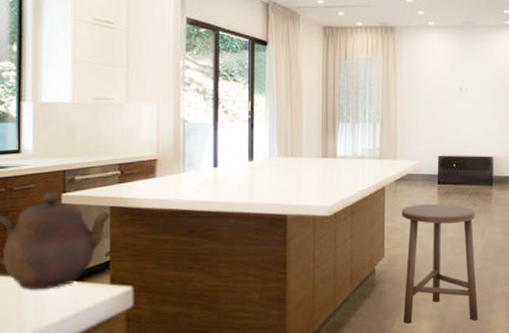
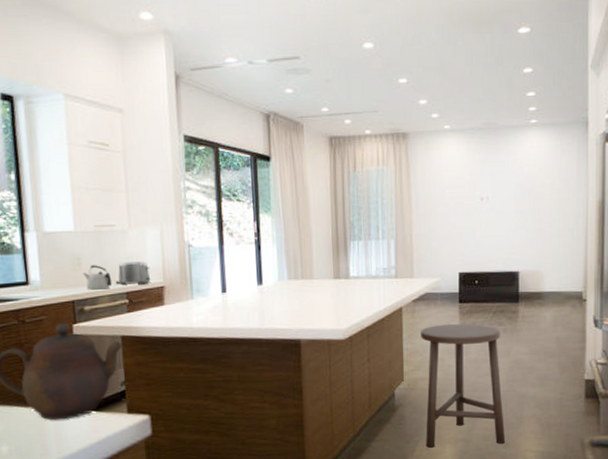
kettle: none [76,136,106,160] -> present [82,265,113,290]
toaster: none [108,135,144,157] -> present [115,262,151,285]

